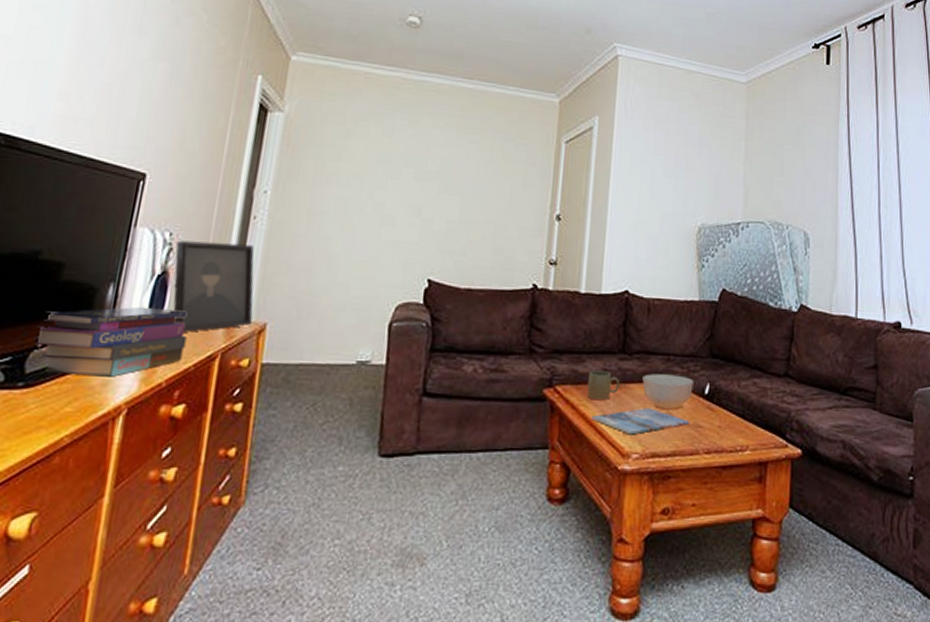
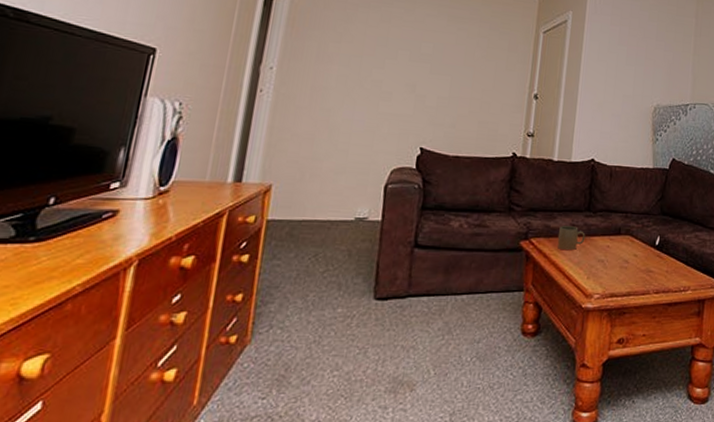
books: present [35,306,187,377] -> none [47,168,196,232]
picture frame: present [173,240,254,332] -> none [182,110,261,192]
magazine: present [590,407,690,435] -> none [560,256,643,279]
bowl: present [642,373,694,410] -> none [604,228,647,258]

